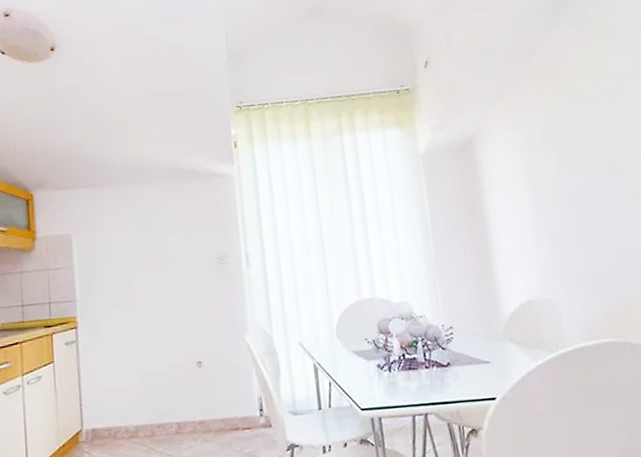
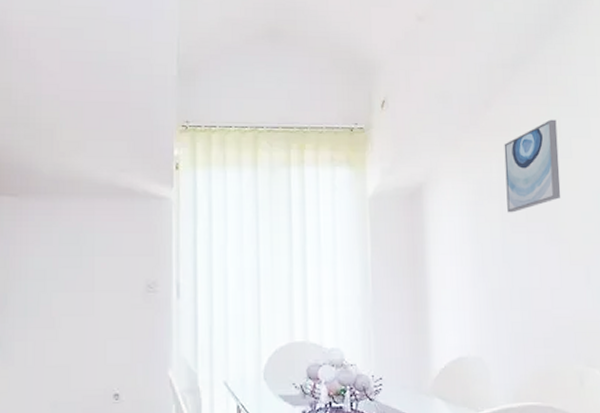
wall art: none [551,59,616,155] -> present [504,119,561,213]

